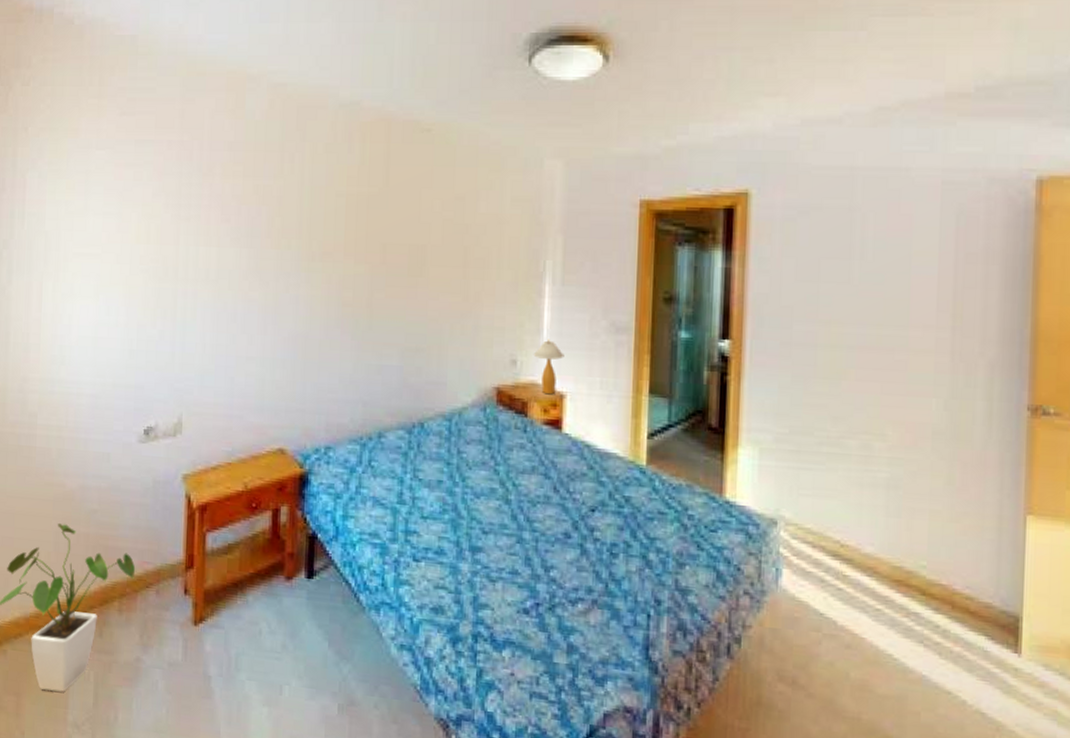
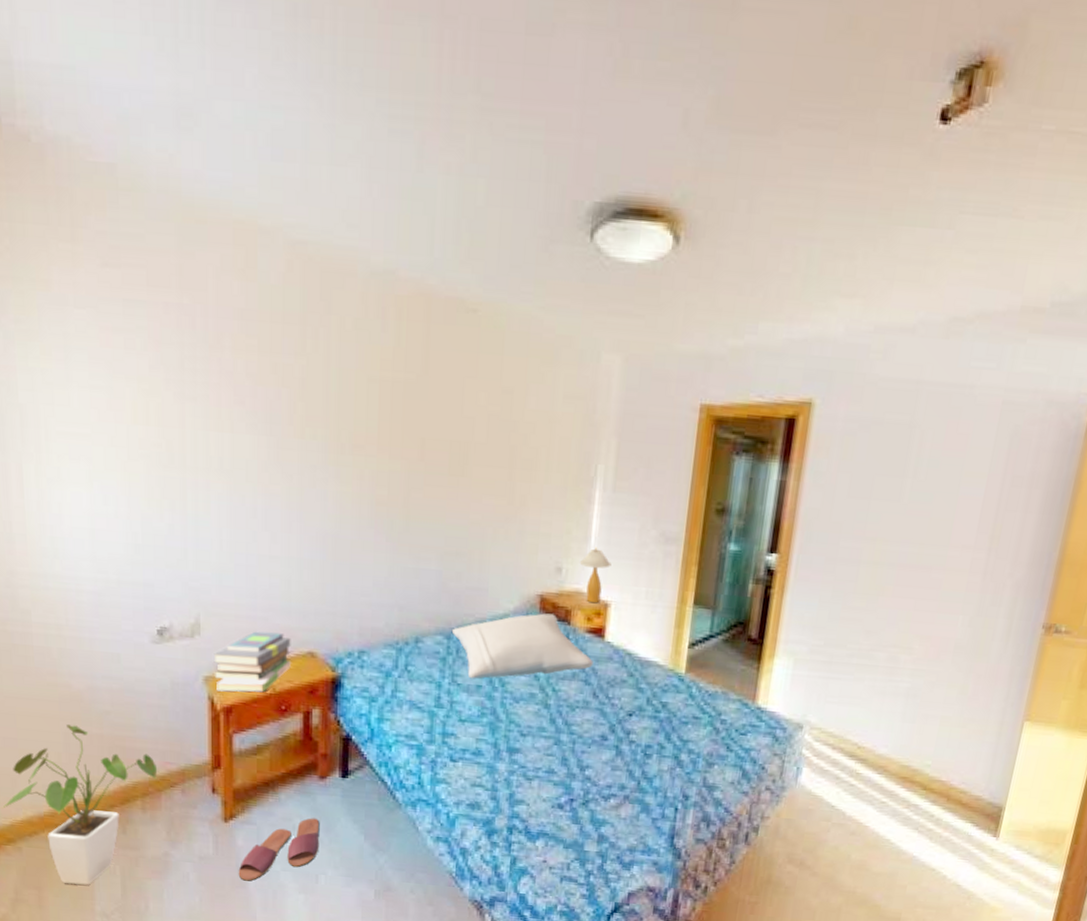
books: none [192,429,263,490] -> present [213,631,291,693]
slippers: none [205,622,285,691] -> present [238,818,320,881]
pillow: none [412,406,552,474] -> present [451,613,593,679]

